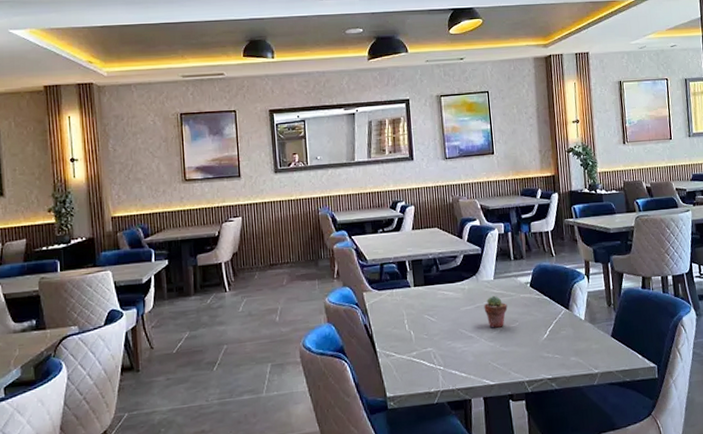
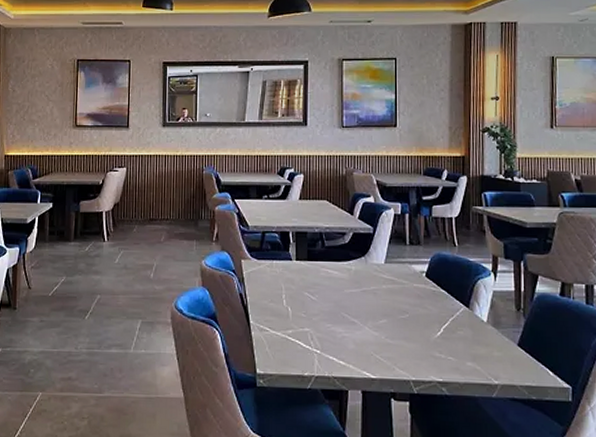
potted succulent: present [484,295,508,328] -> none [371,281,398,317]

